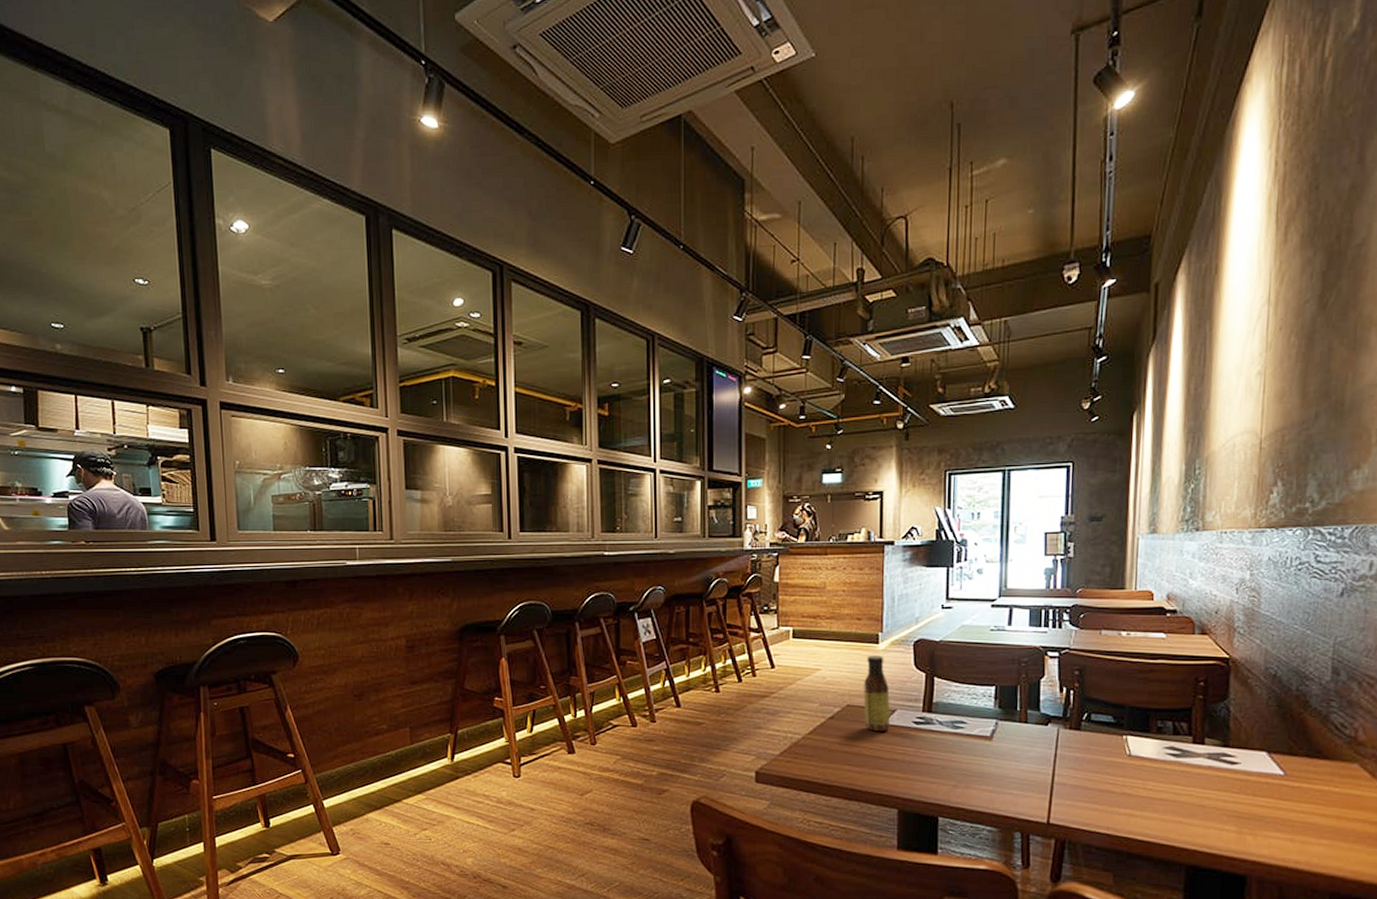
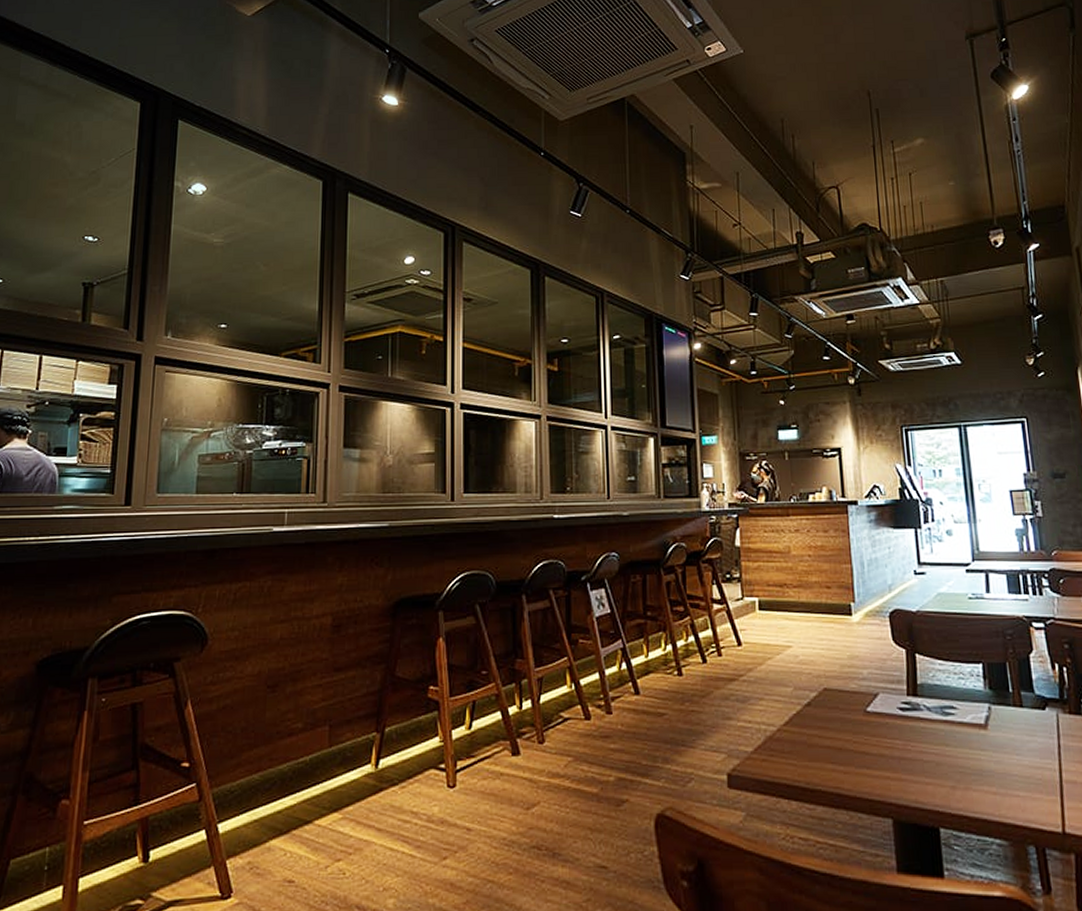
sauce bottle: present [864,656,891,731] -> none [840,629,874,720]

